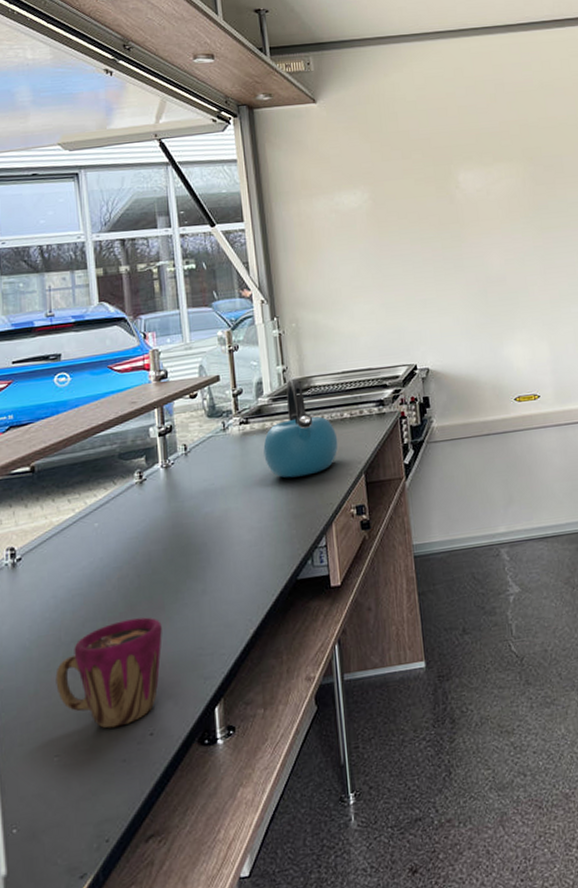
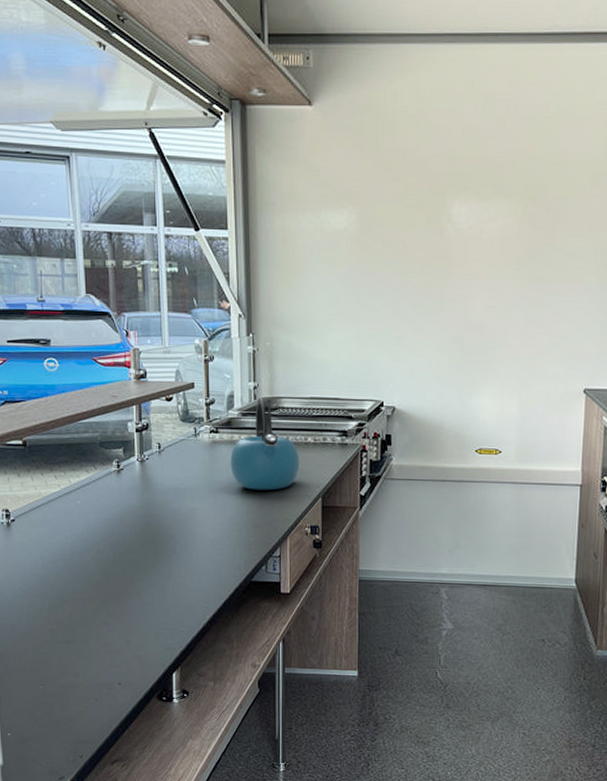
cup: present [55,617,162,729] -> none [42,588,132,673]

